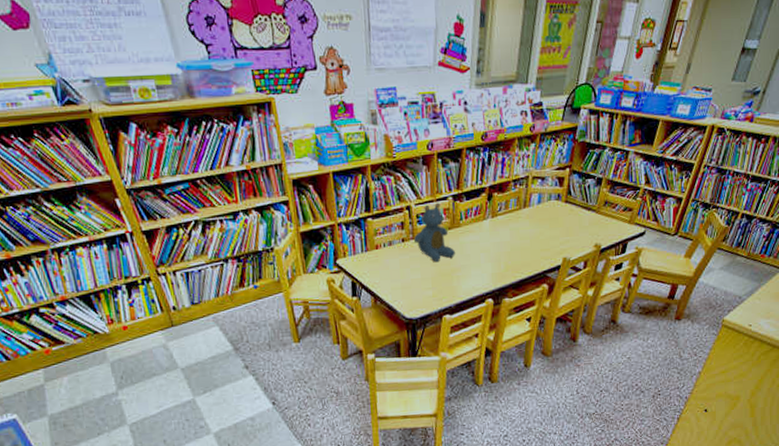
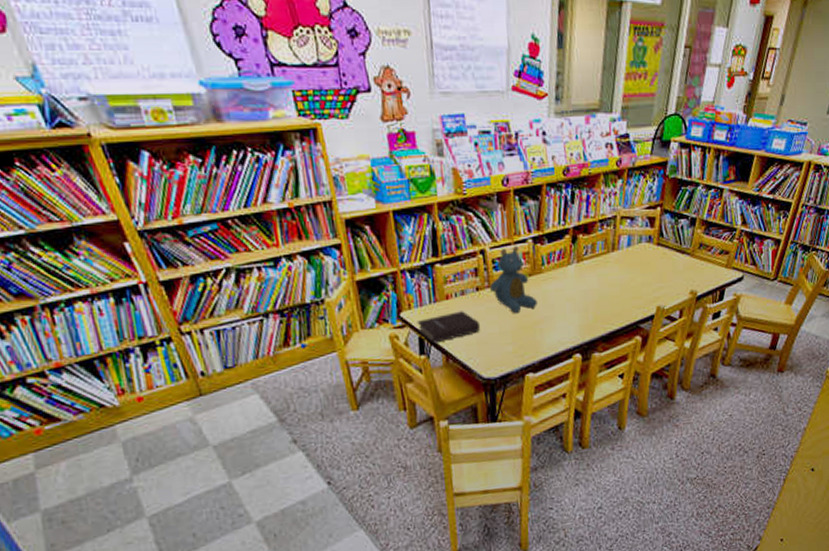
book: none [350,259,405,287] -> present [417,311,481,344]

